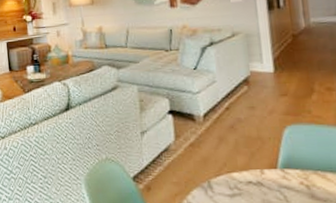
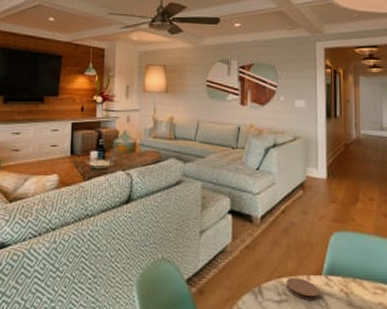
coaster: none [237,172,277,194] -> present [286,278,320,301]

